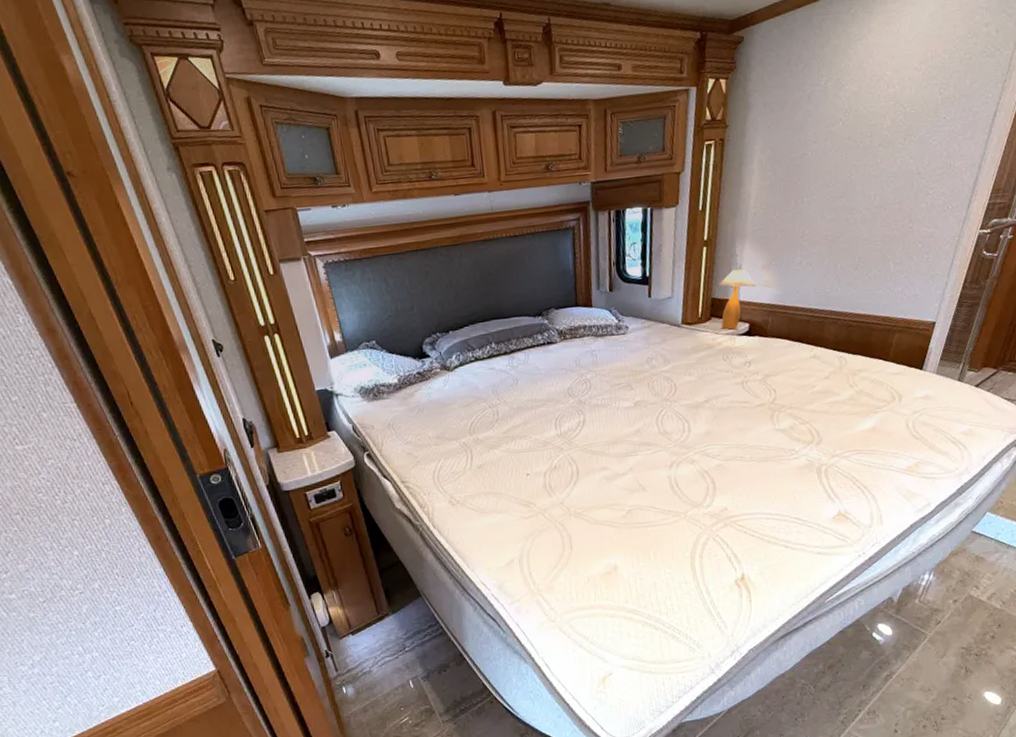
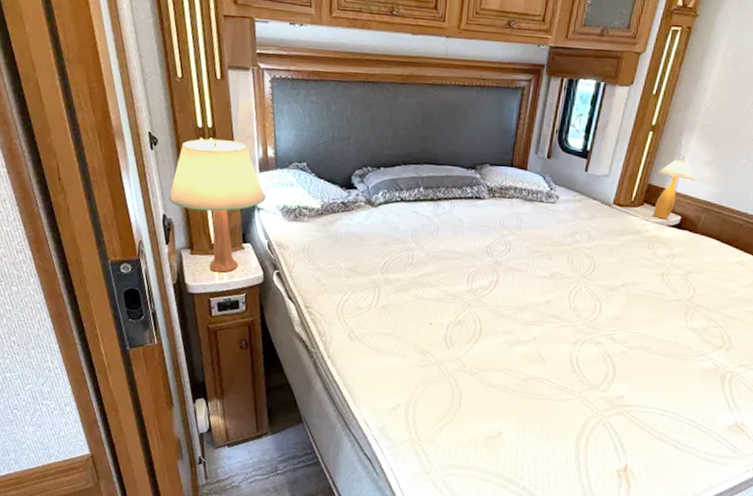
table lamp: none [244,332,342,466] -> present [168,137,266,273]

